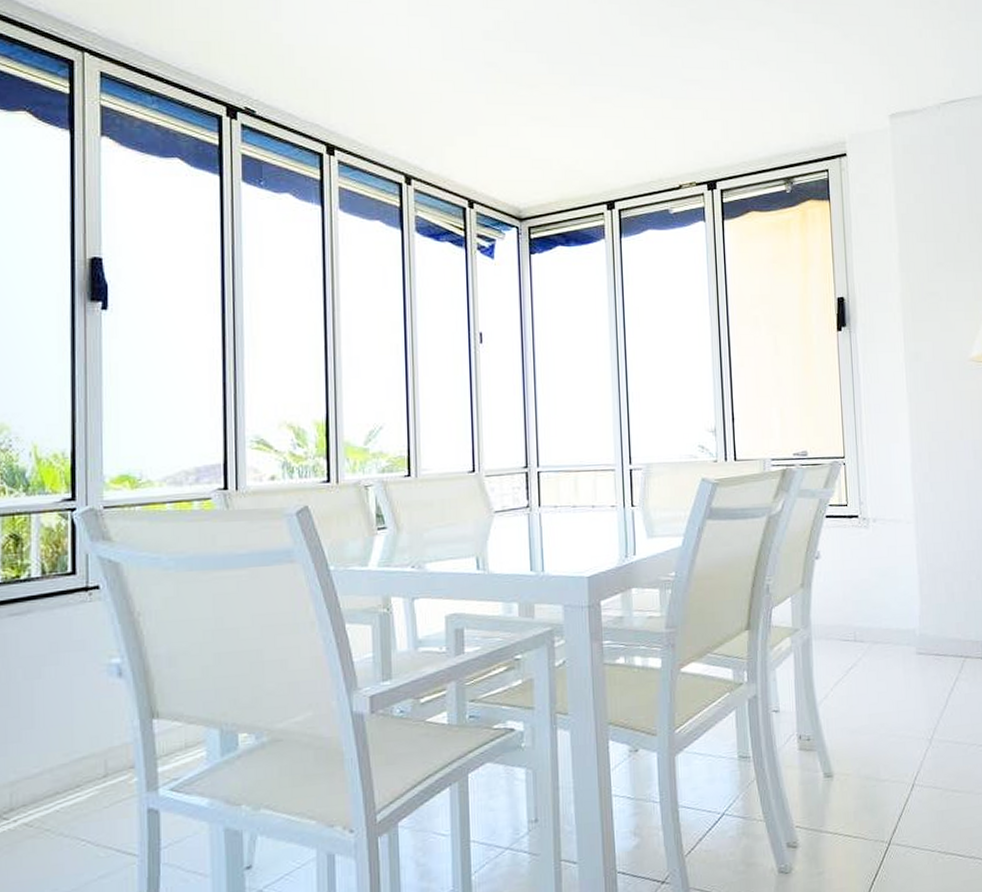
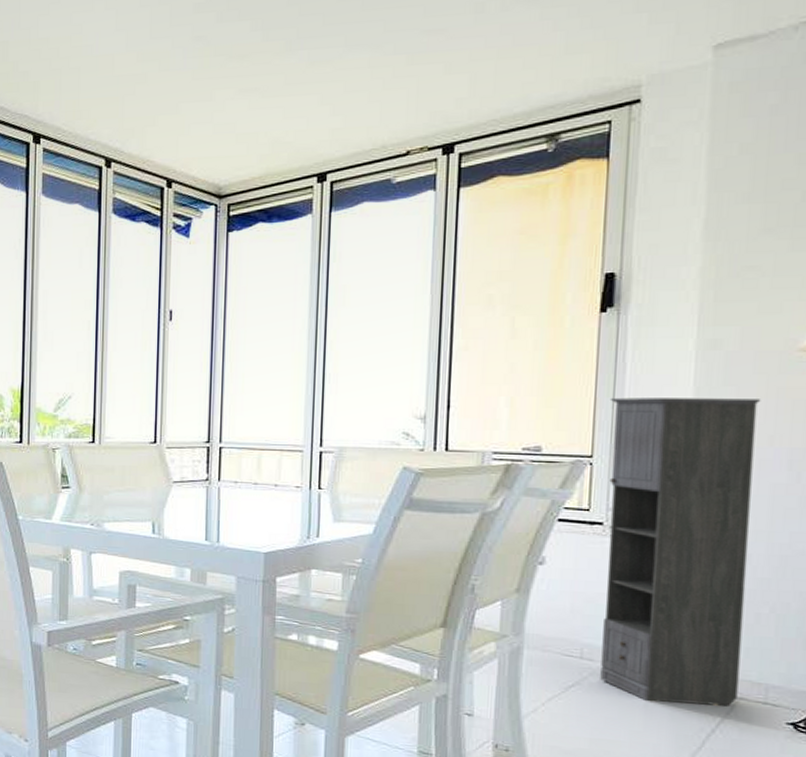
storage cabinet: none [851,401,965,672] -> present [600,397,761,706]

